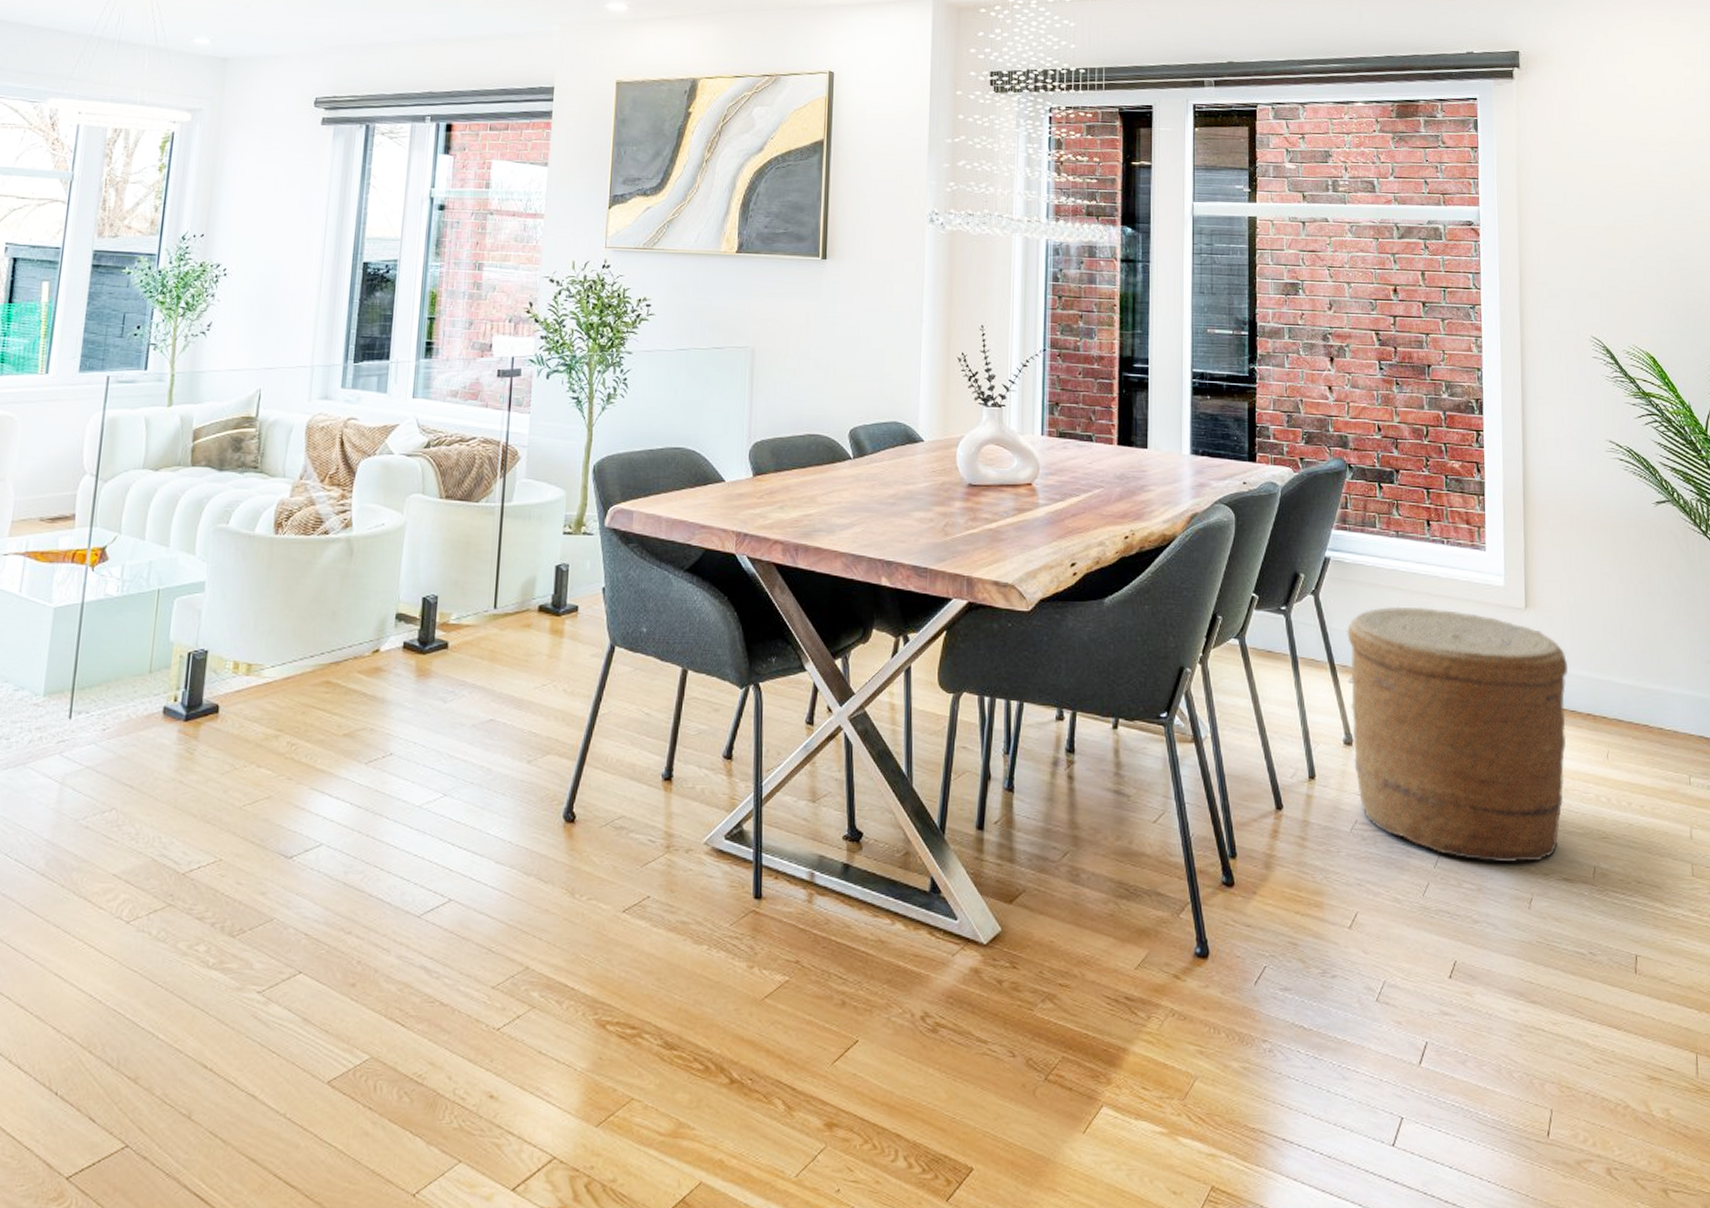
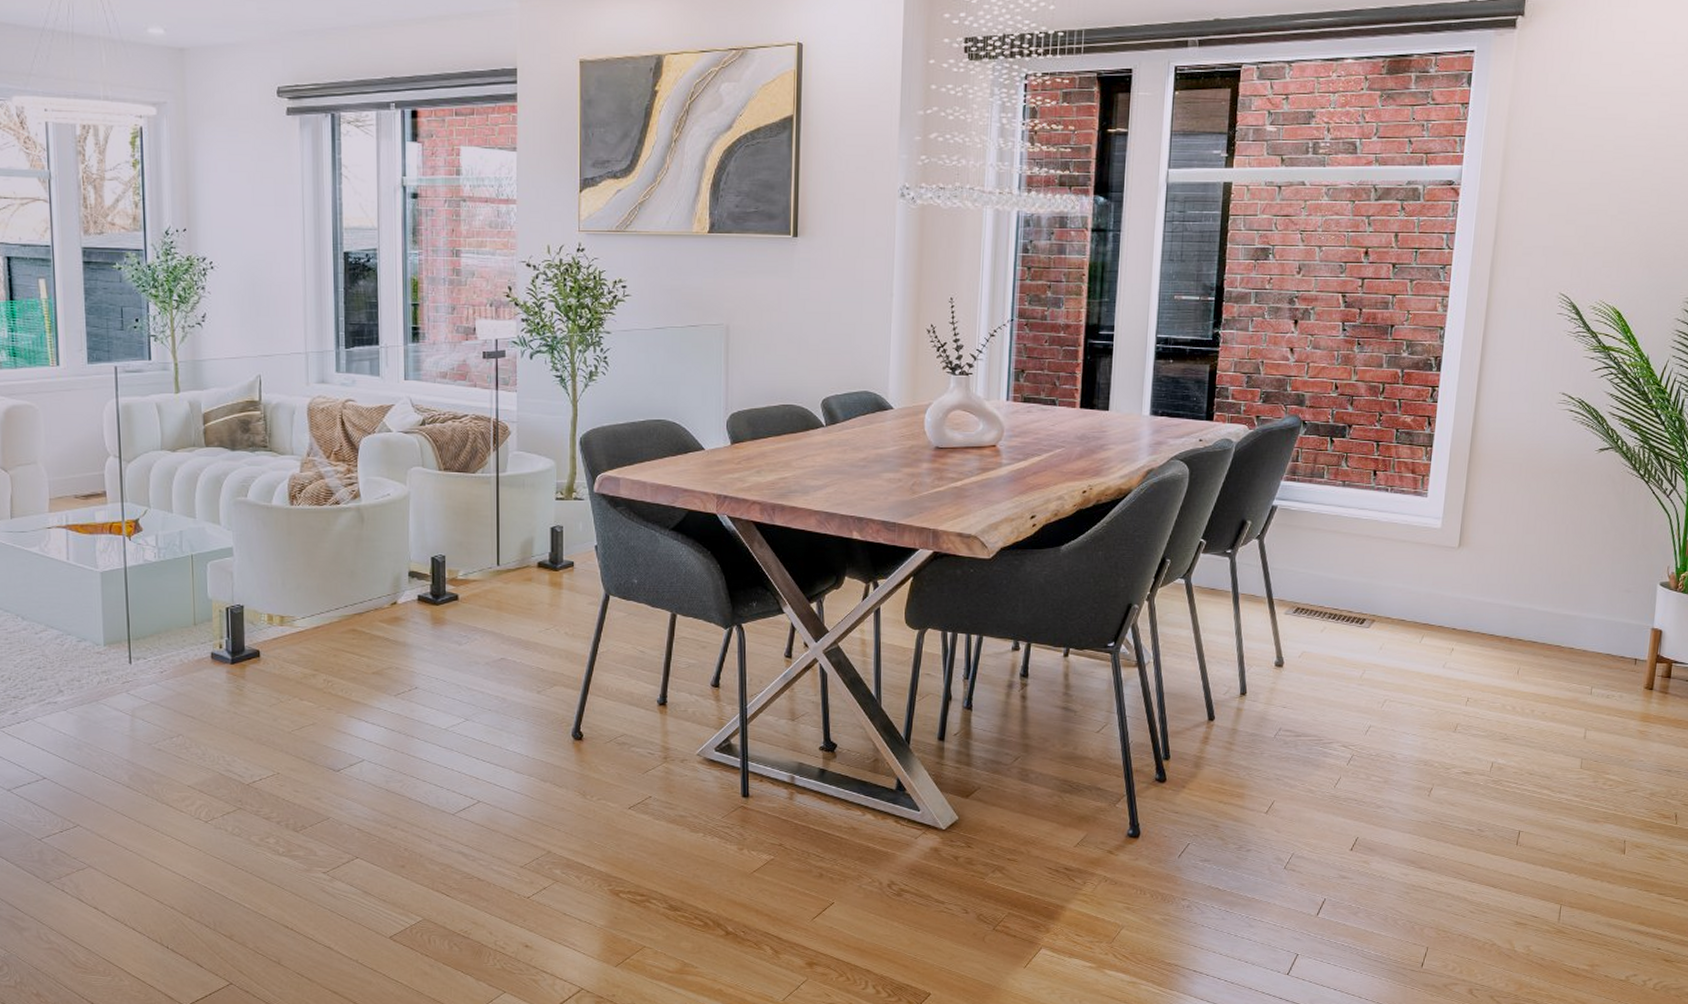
basket: present [1346,606,1568,863] -> none [1283,547,1492,761]

